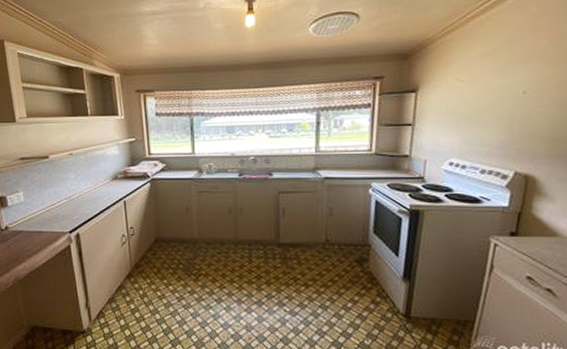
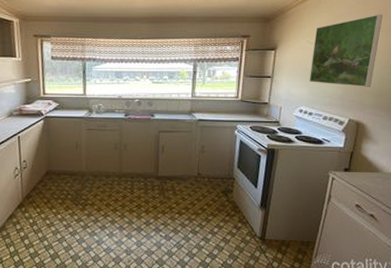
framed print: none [460,40,558,132] -> present [309,14,383,87]

